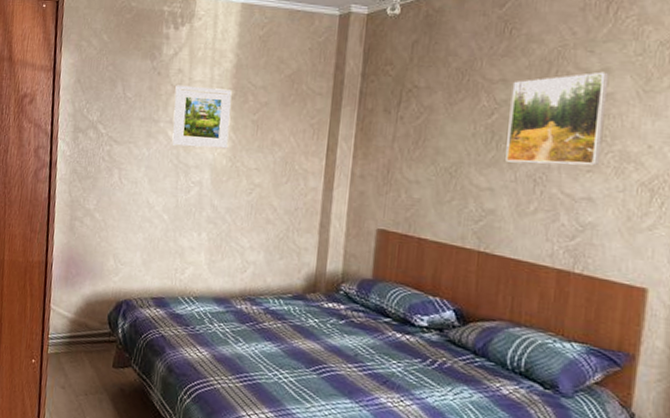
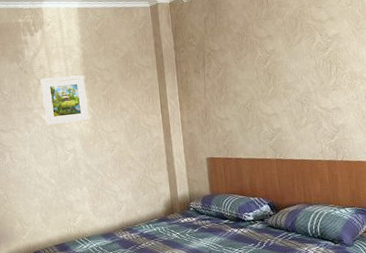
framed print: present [506,72,610,165] -> none [275,20,339,93]

